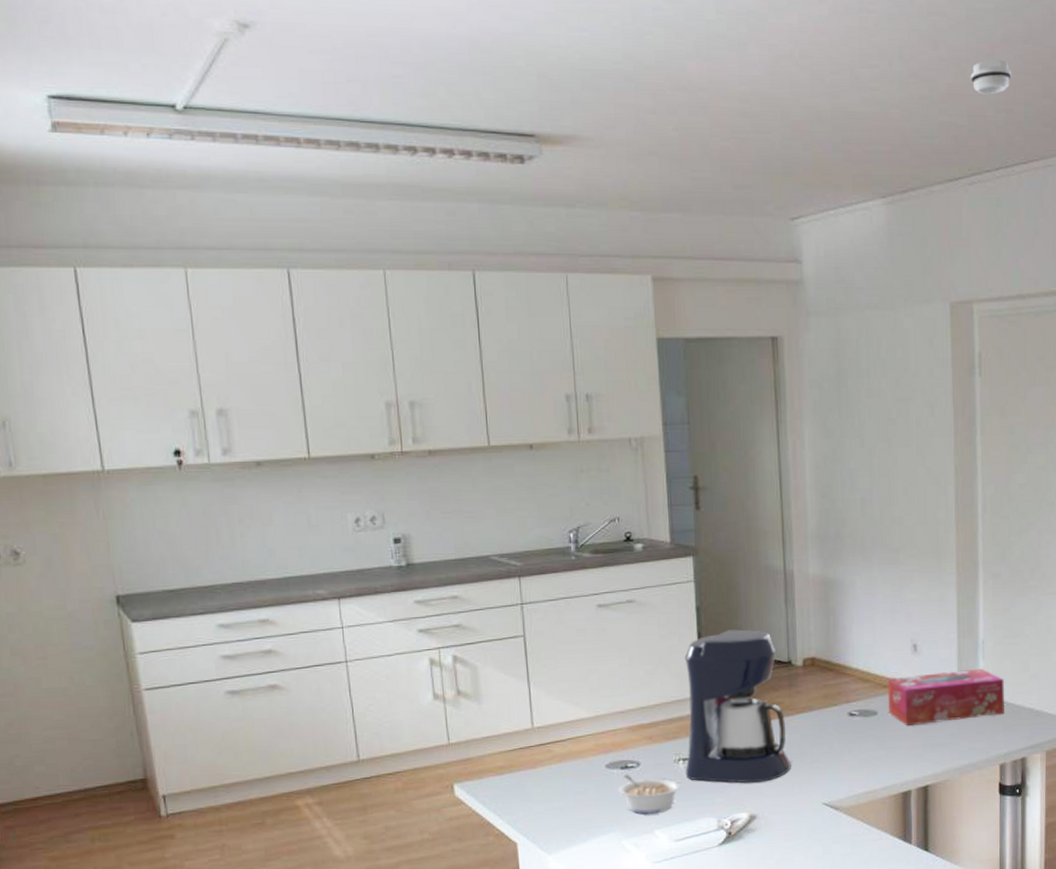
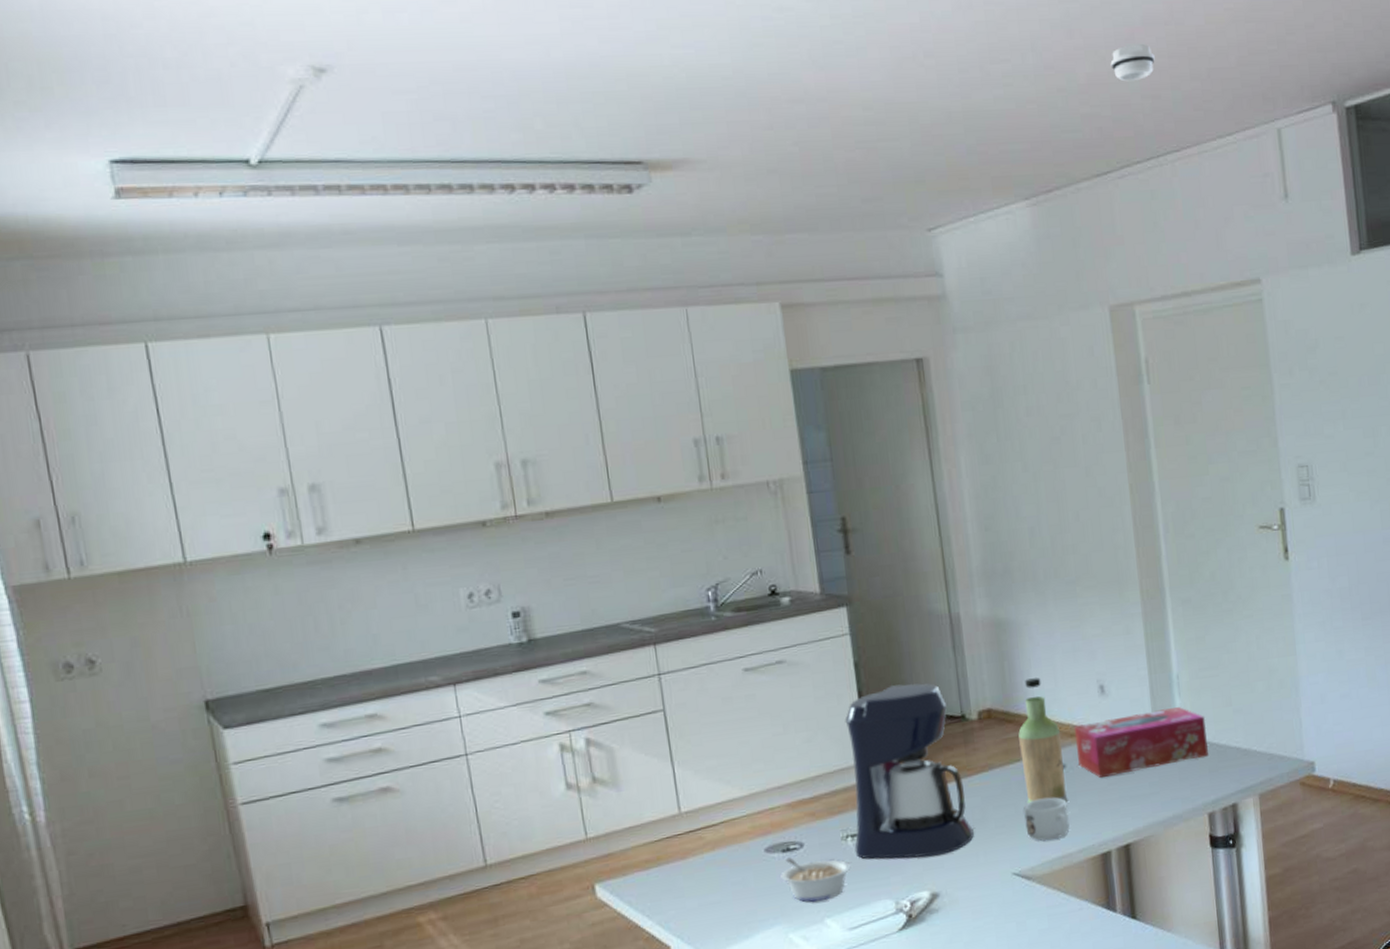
mug: none [837,739,876,777] -> present [1023,797,1070,841]
bottle: none [838,633,877,745] -> present [1018,677,1068,803]

